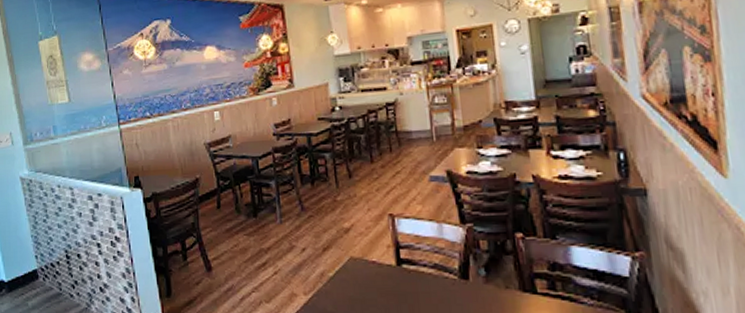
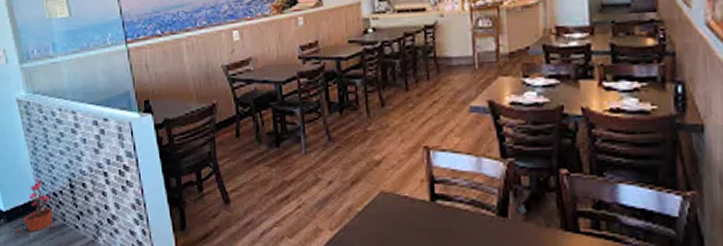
potted plant: none [15,251,50,302] -> present [14,179,54,232]

